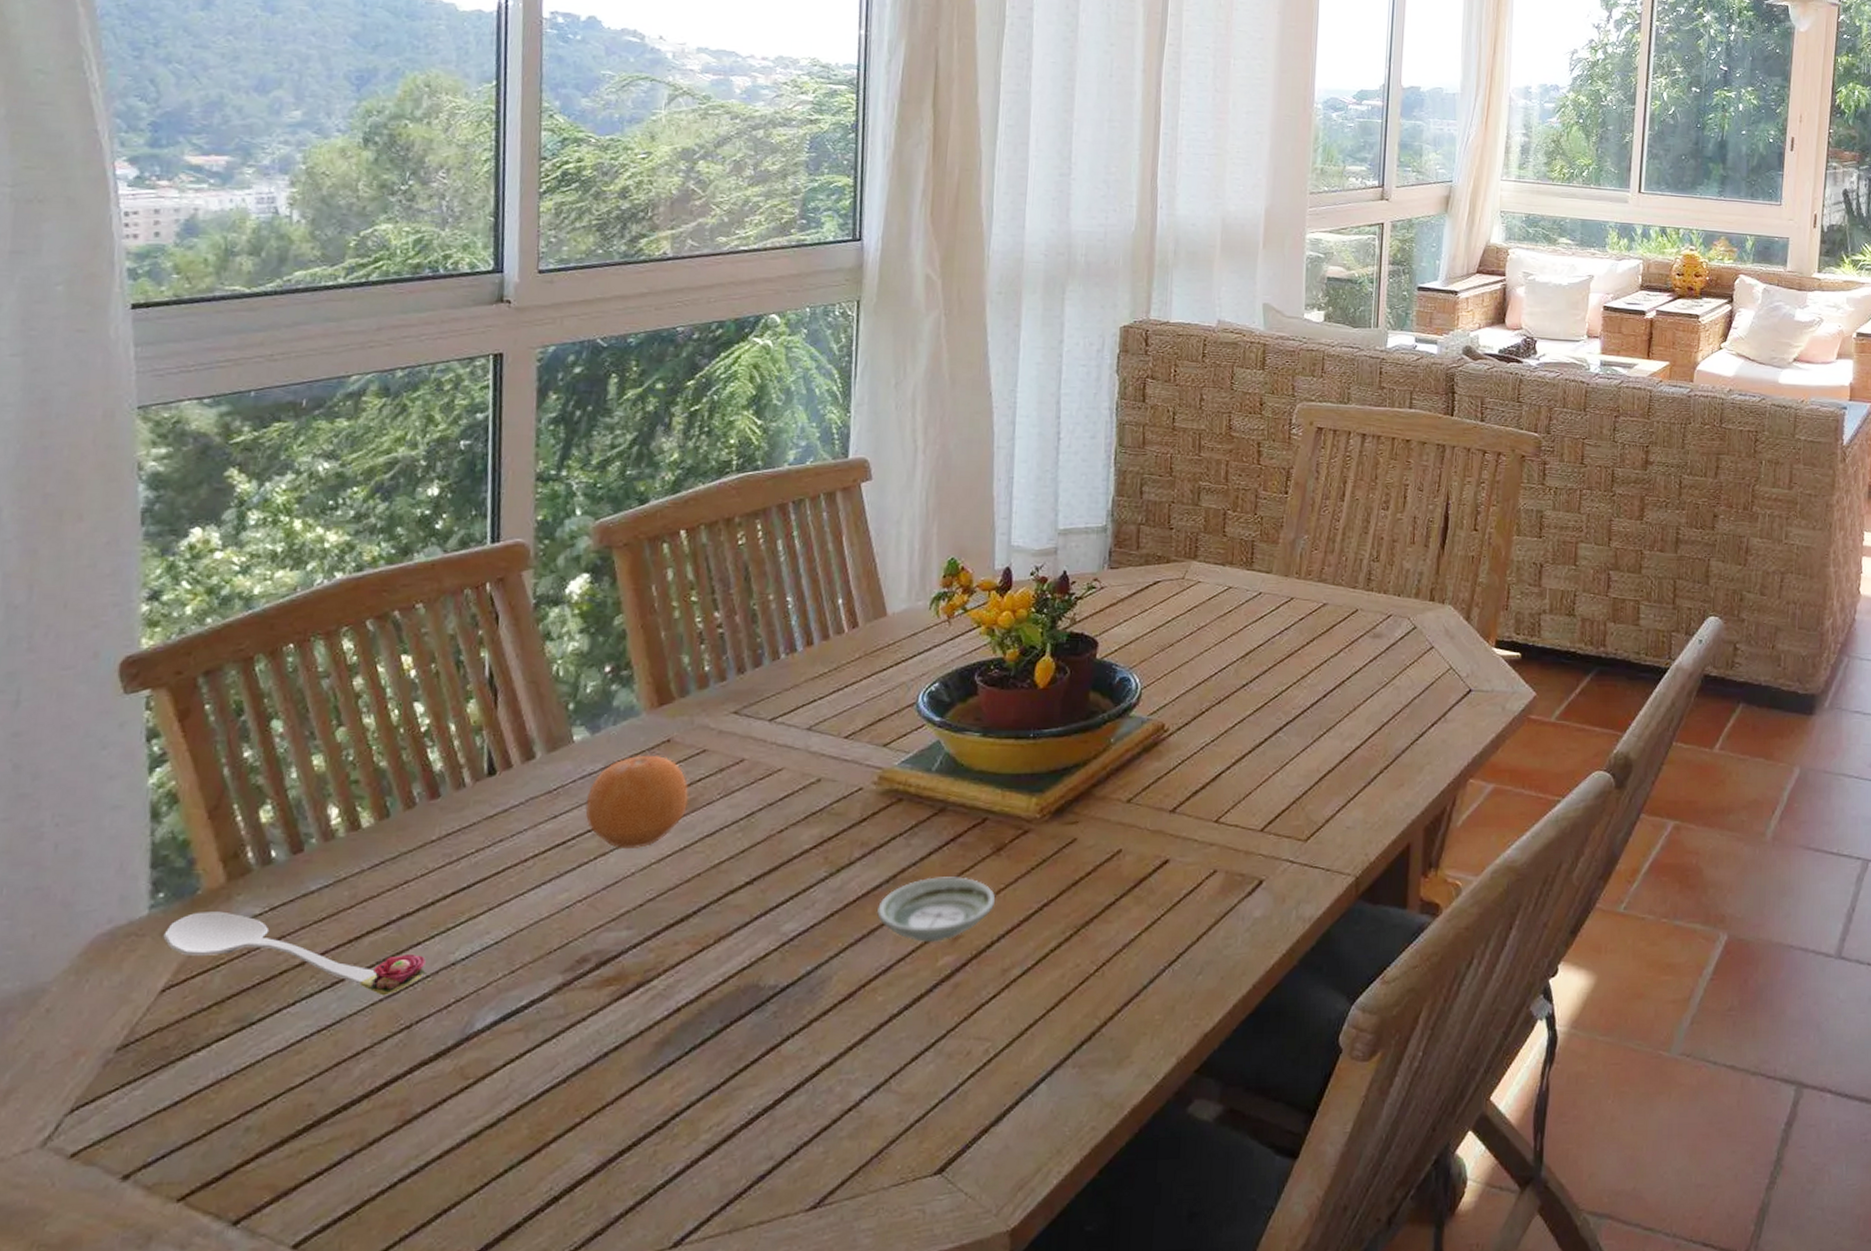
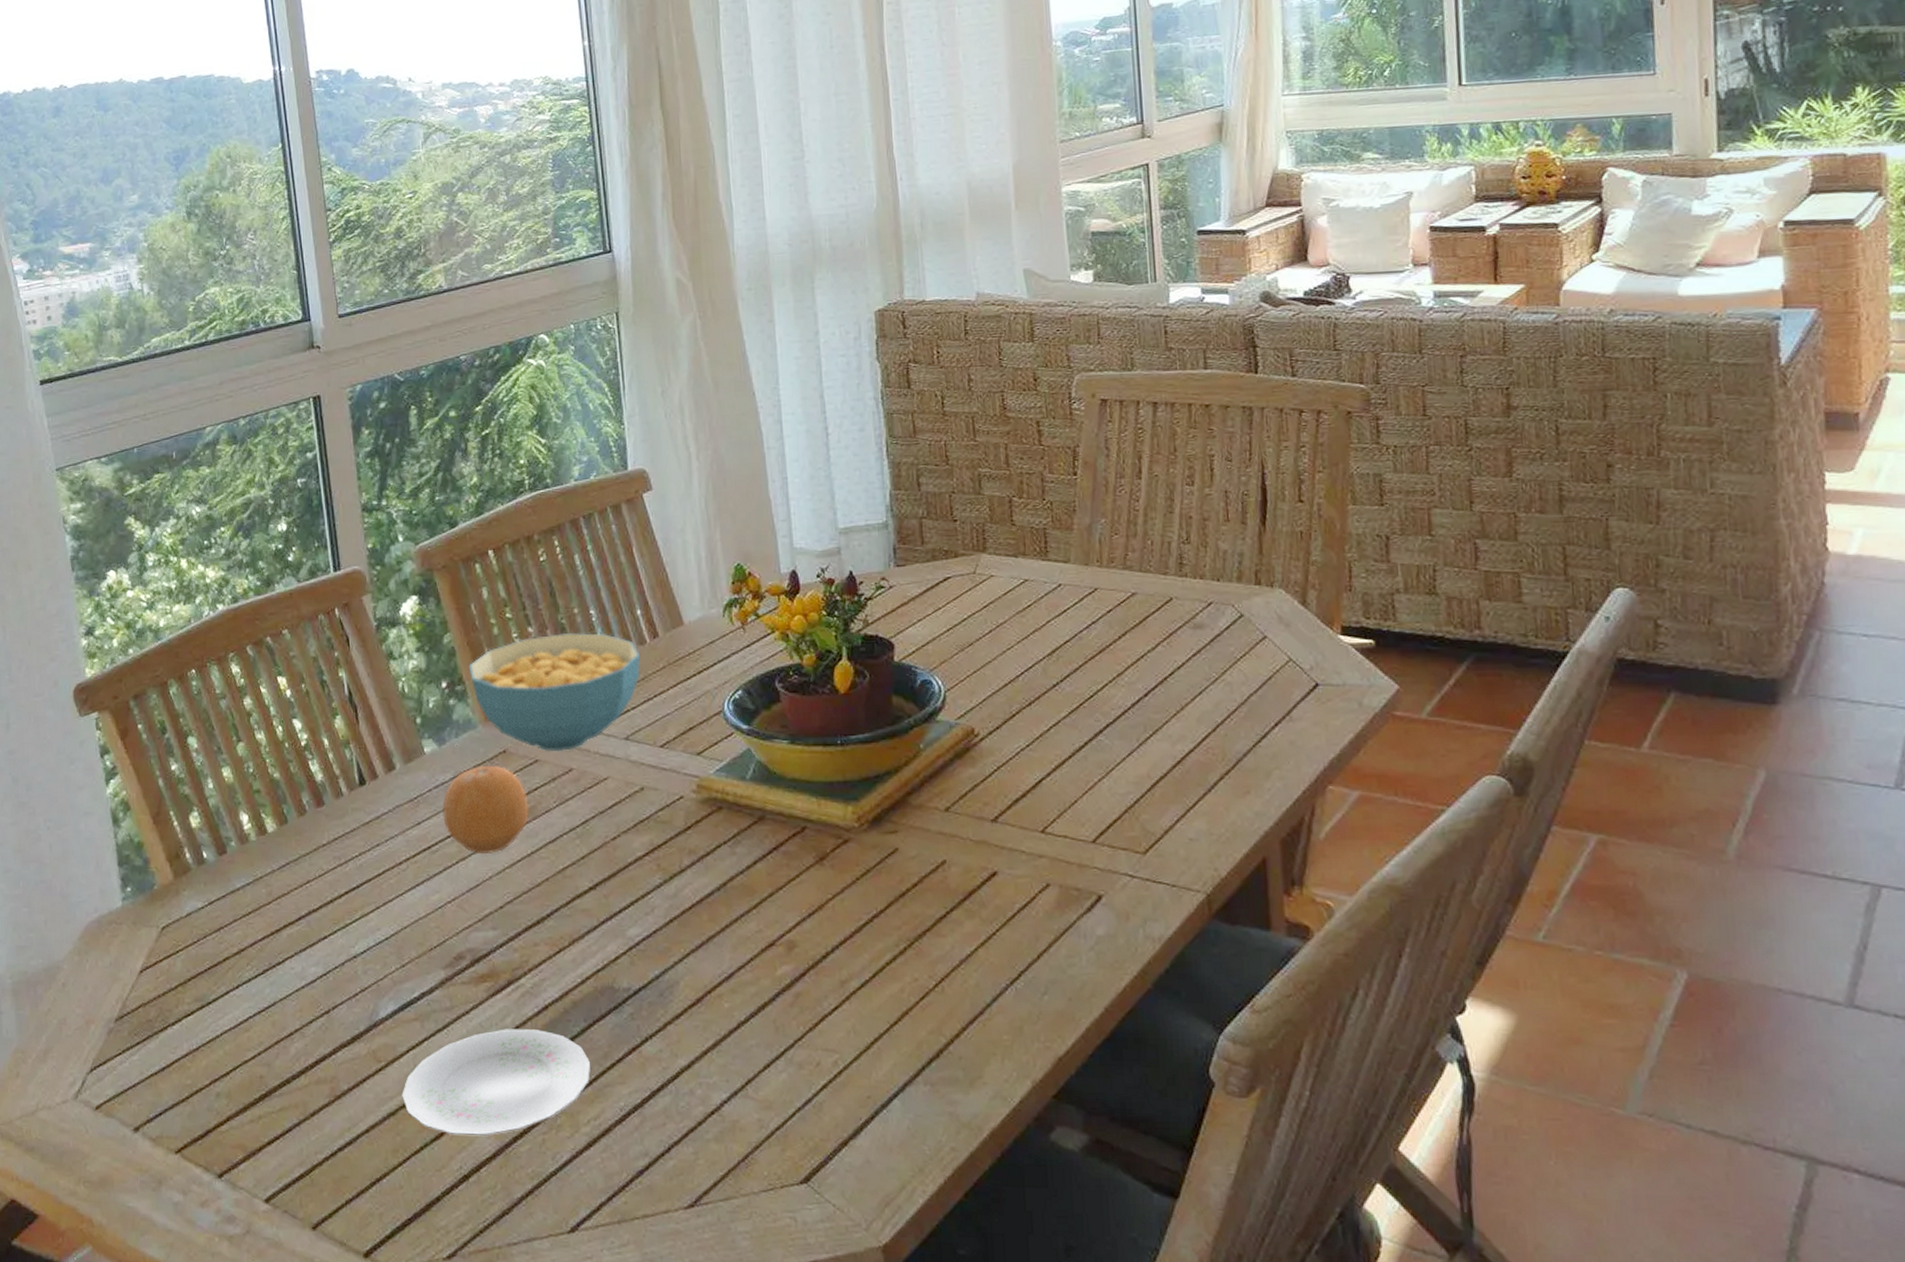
spoon: present [163,911,426,996] -> none [135,904,335,983]
plate: none [489,1034,722,1154] -> present [402,1029,591,1136]
cereal bowl: none [639,620,836,742] -> present [468,633,641,752]
saucer: present [876,877,996,943] -> none [712,885,825,952]

